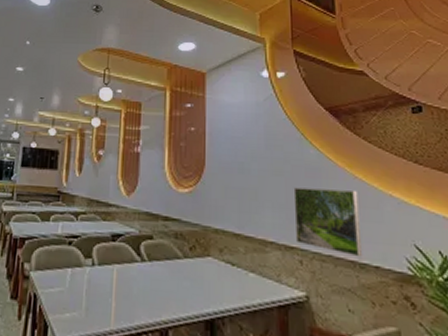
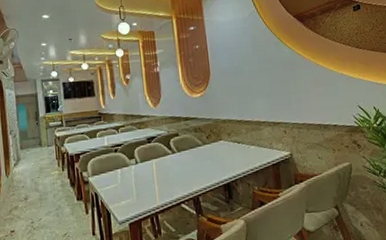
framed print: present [293,187,362,258] -> none [275,75,325,121]

